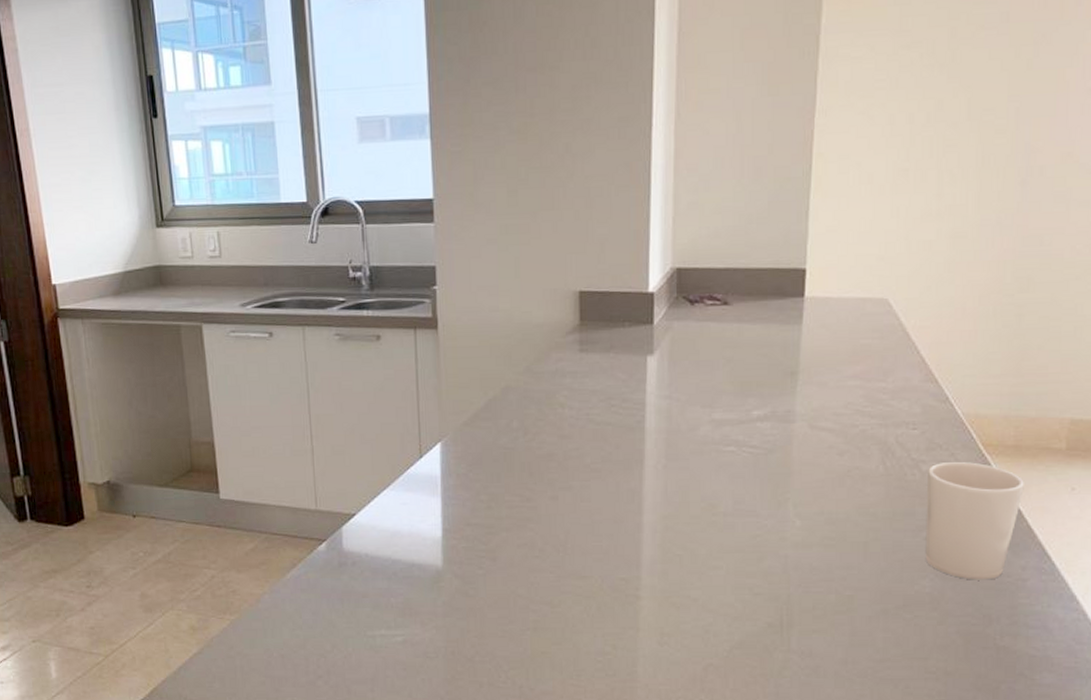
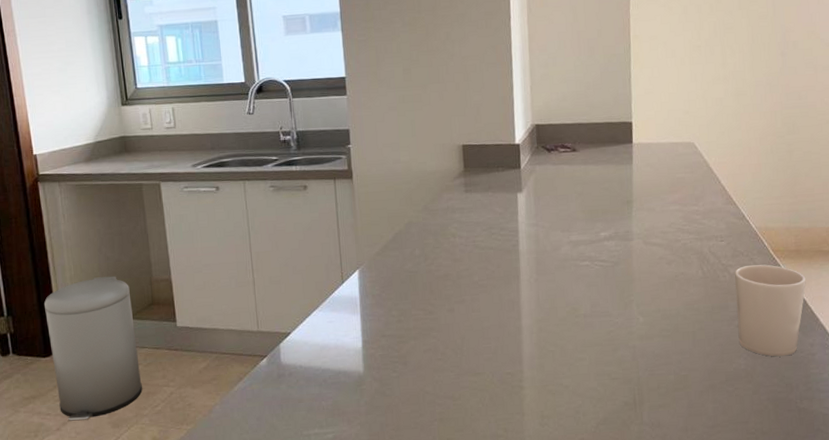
pedal bin: none [66,435,179,601] -> present [44,276,142,421]

